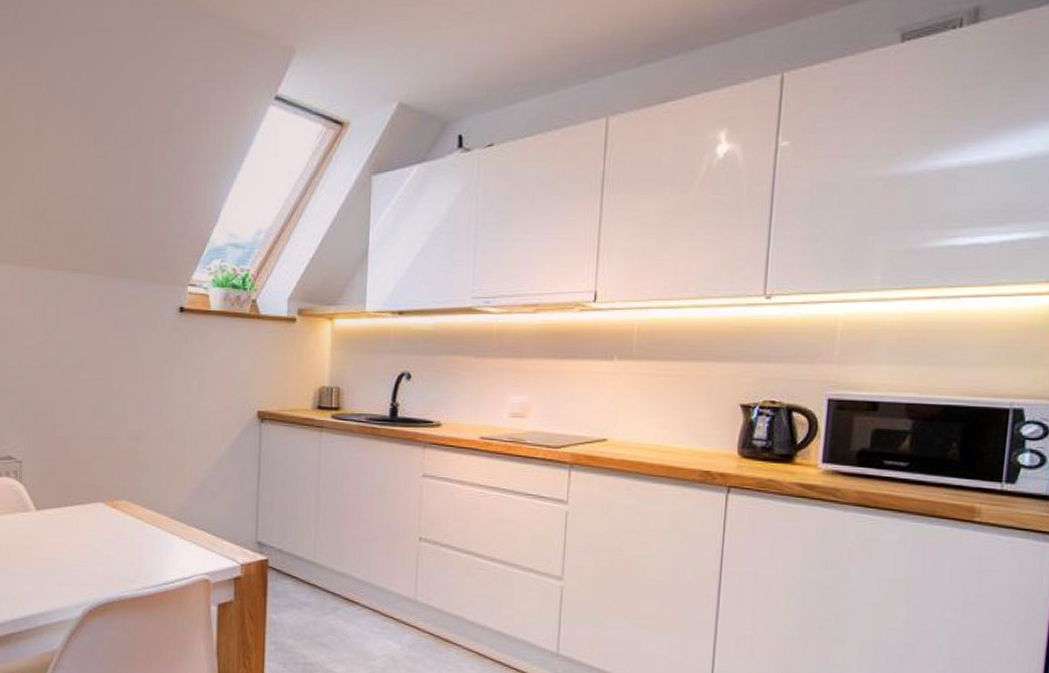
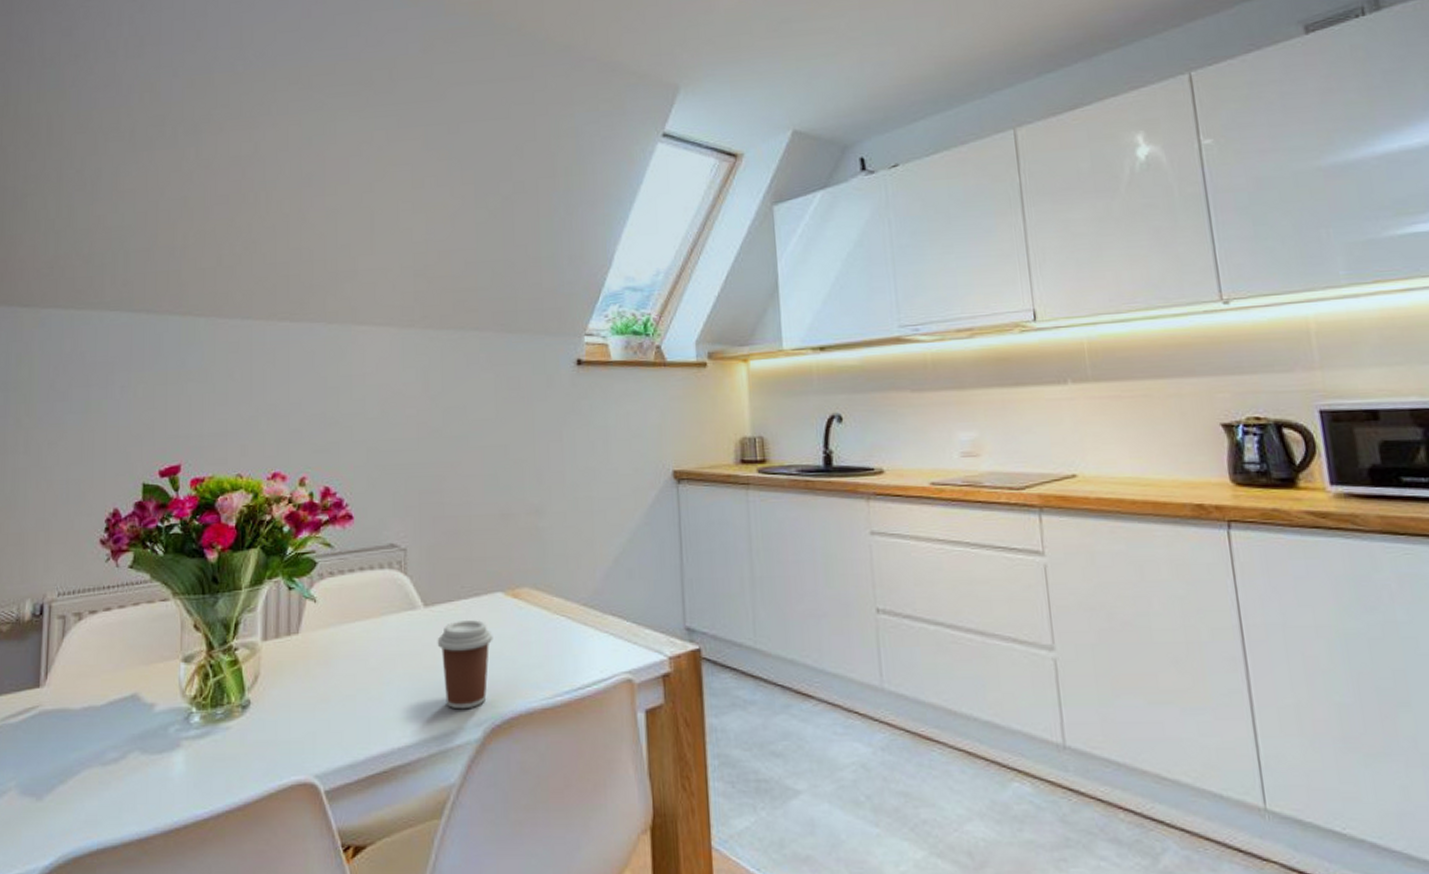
coffee cup: none [46,523,94,594] -> present [437,620,493,710]

